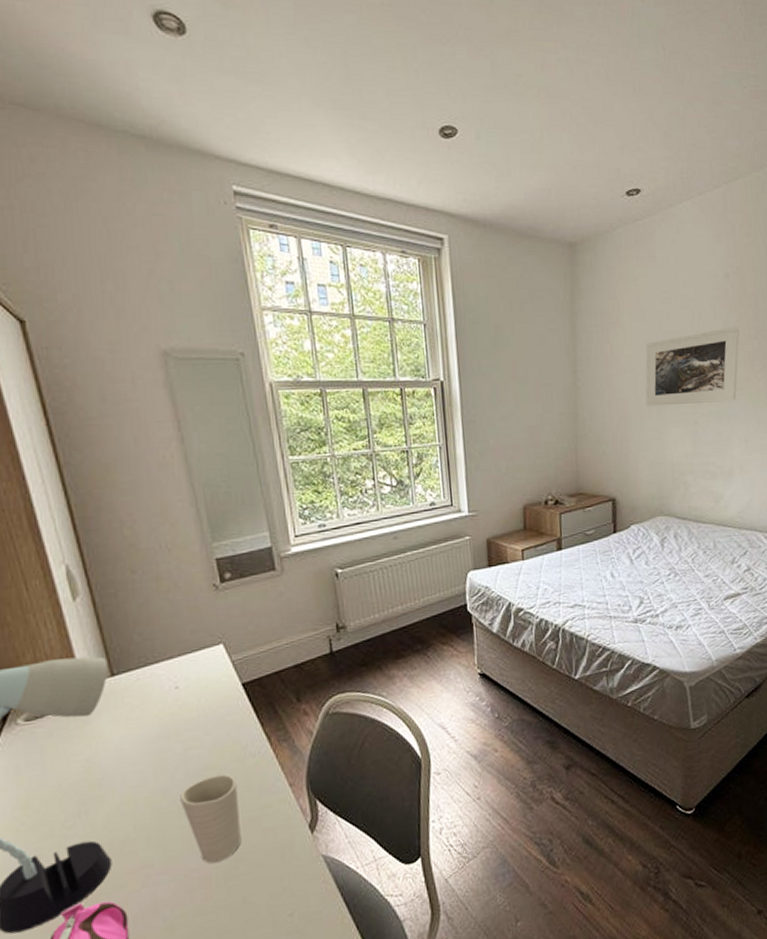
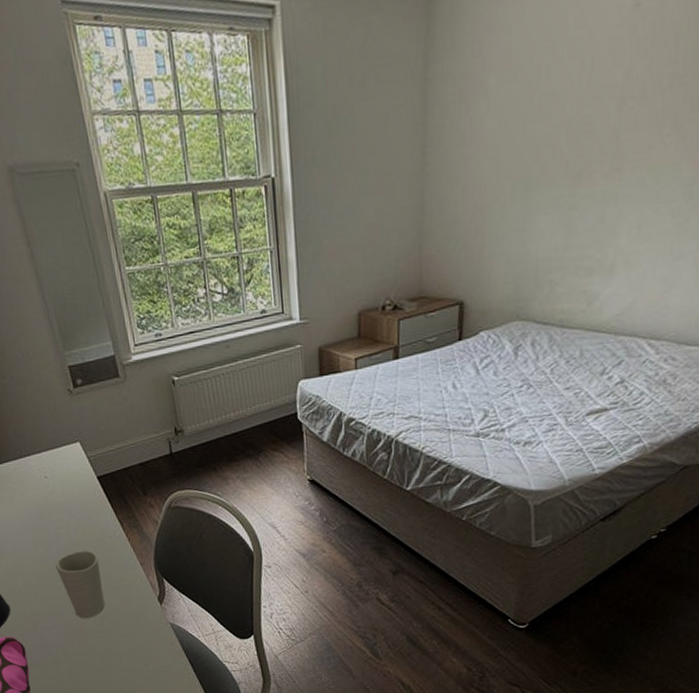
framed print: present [645,326,740,407] -> none [509,74,648,192]

